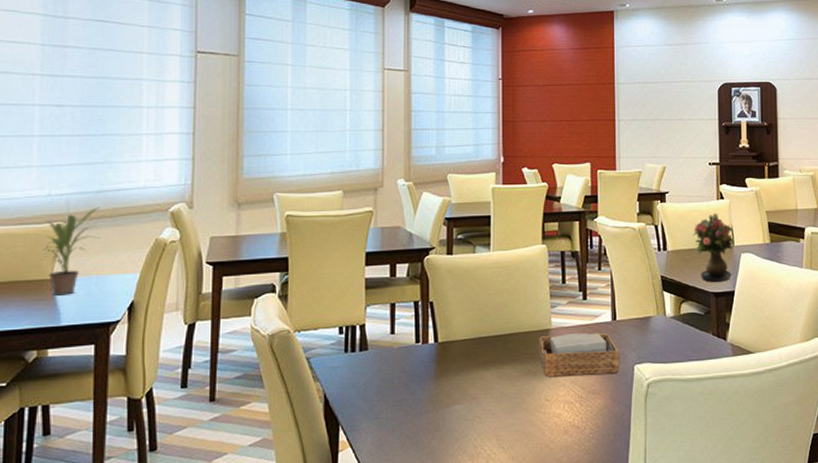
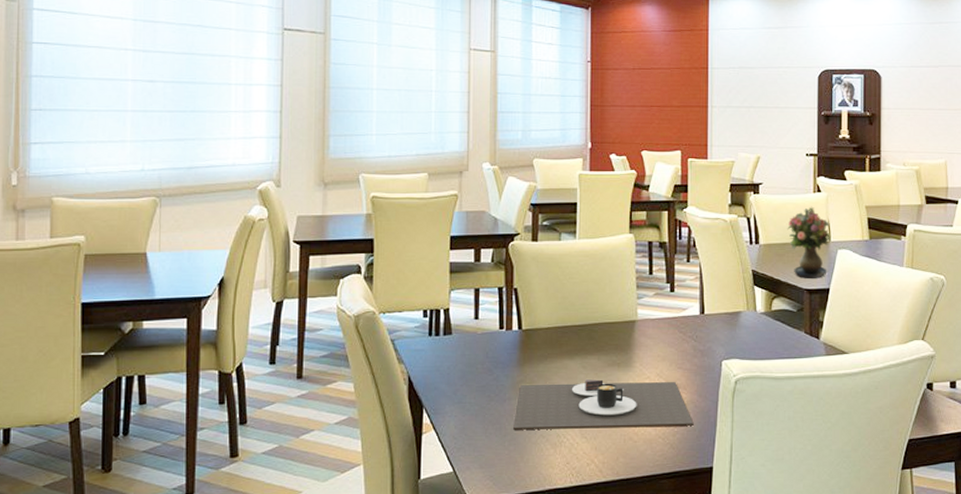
potted plant: present [40,207,101,296] -> none [135,183,192,269]
place setting: none [431,388,608,443] -> present [513,379,694,430]
napkin holder: present [539,332,620,377] -> none [624,326,707,369]

